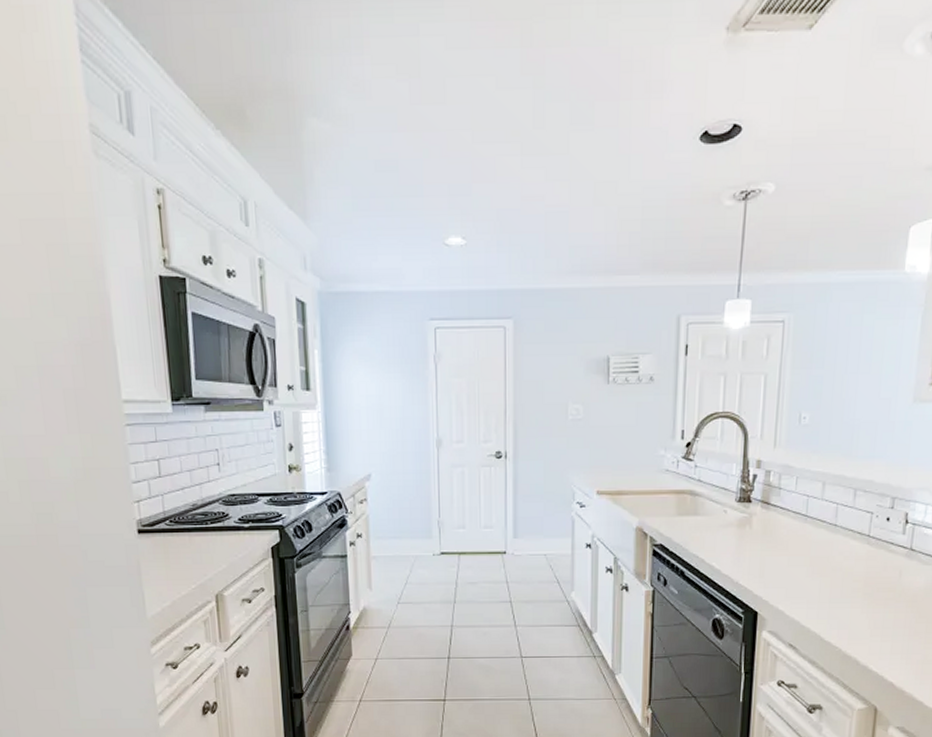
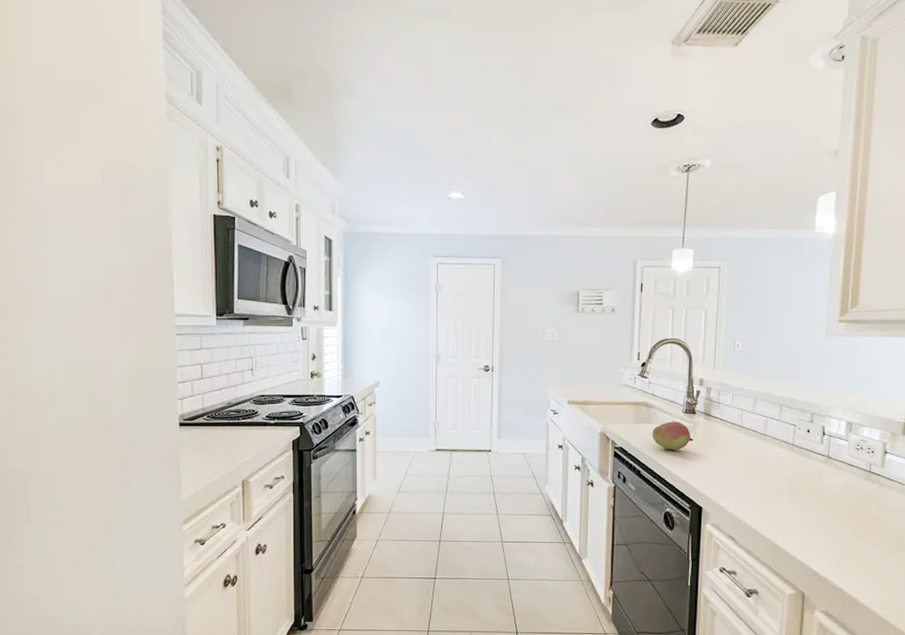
fruit: none [698,512,749,547] -> present [652,422,694,450]

